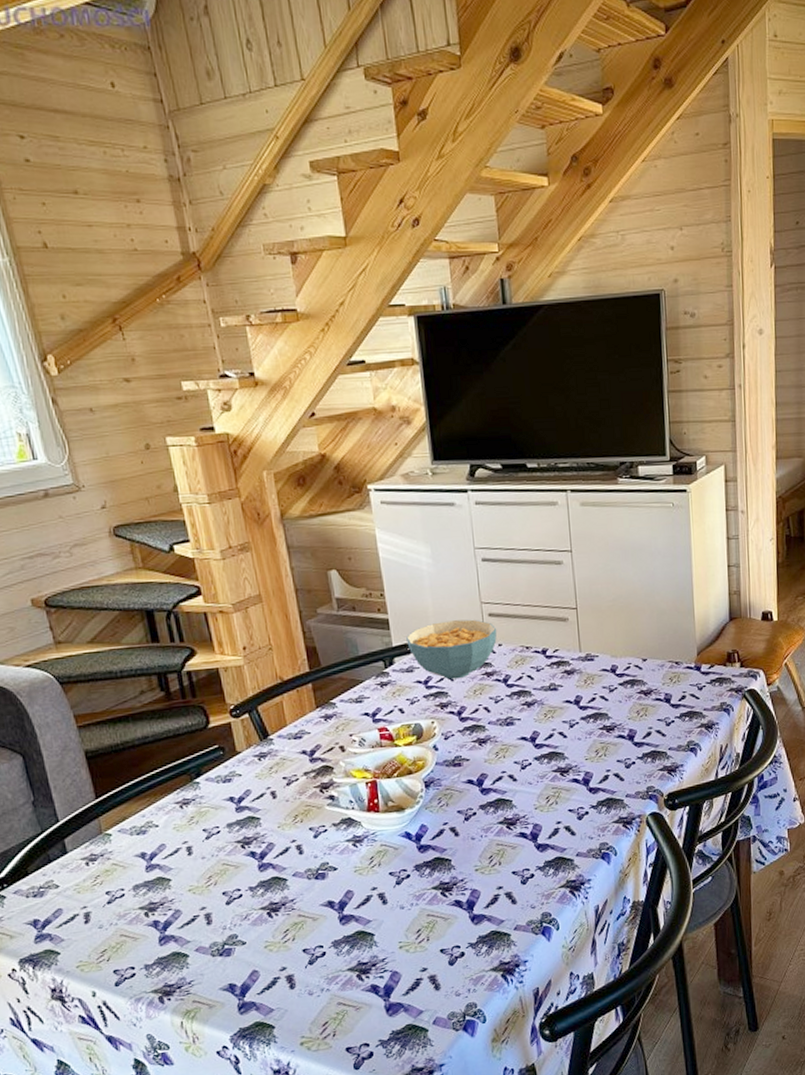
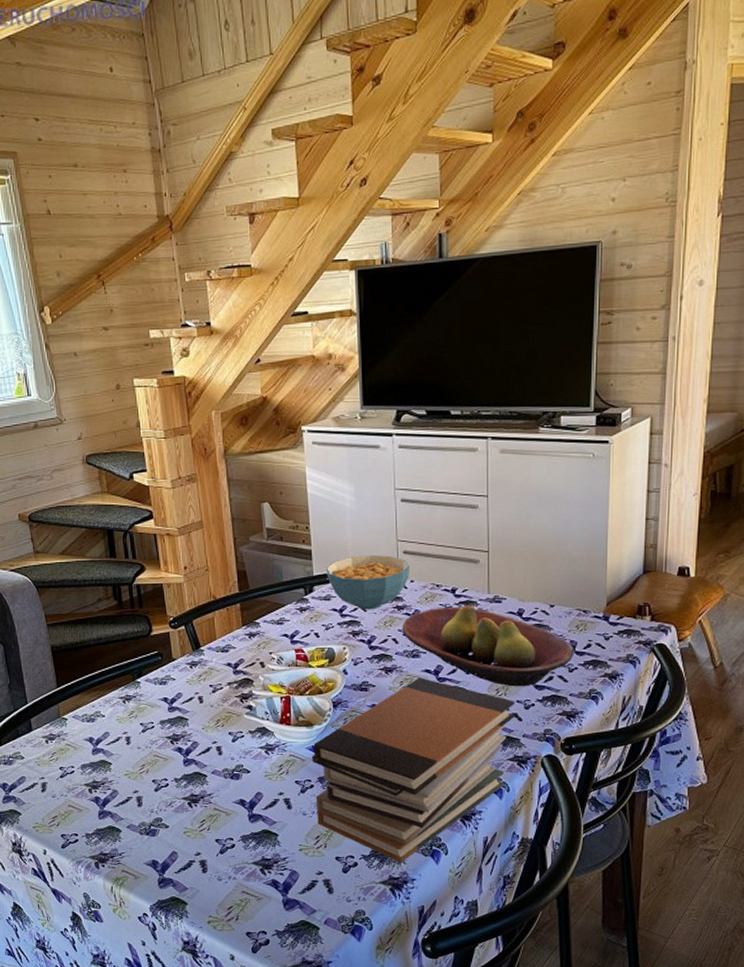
book stack: none [406,746,616,945] -> present [312,677,515,862]
fruit bowl: none [493,665,670,747] -> present [402,605,574,687]

